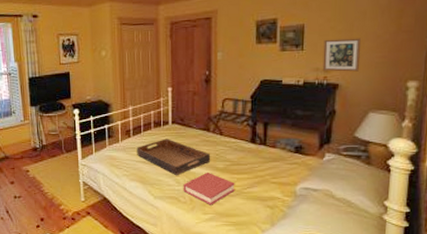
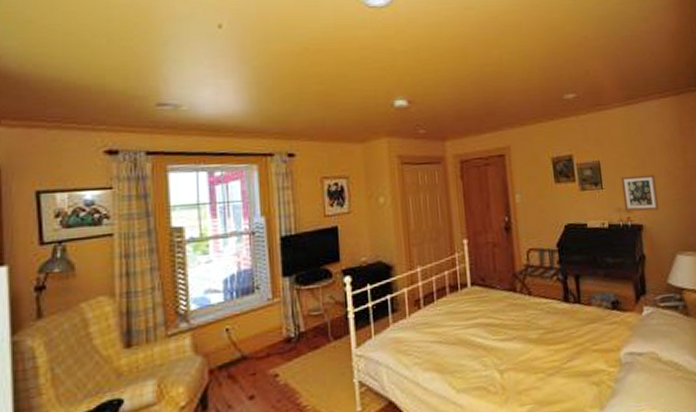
serving tray: present [137,138,211,176] -> none [430,306,522,357]
hardback book: present [183,172,235,205] -> none [491,345,554,392]

